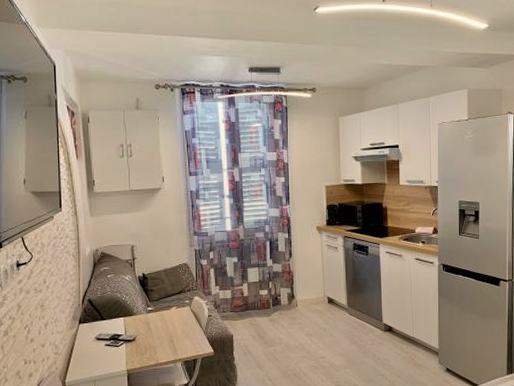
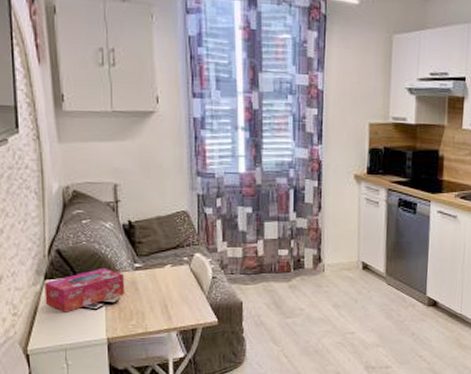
tissue box: none [79,312,141,350] -> present [44,267,125,312]

